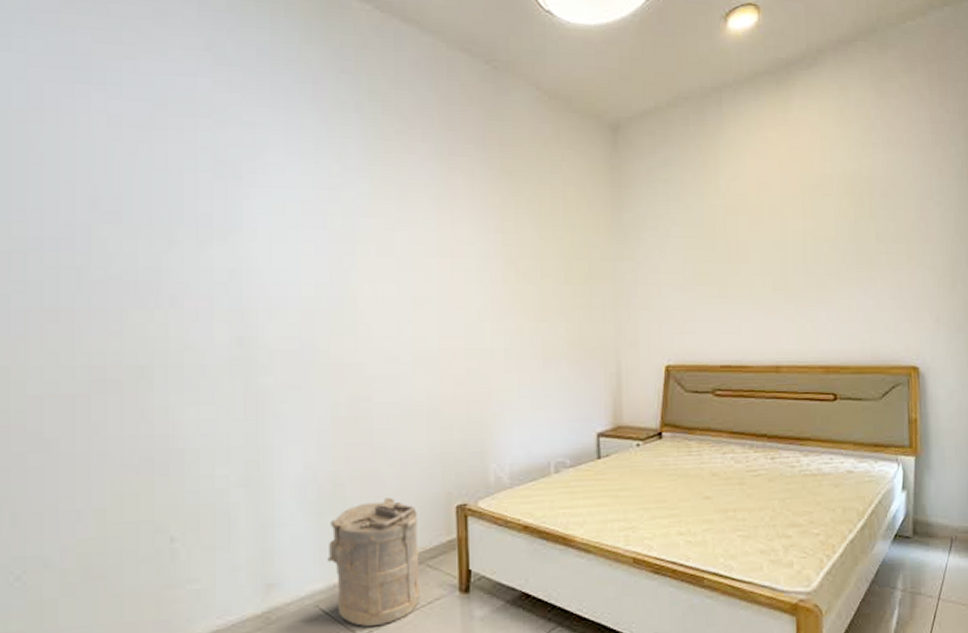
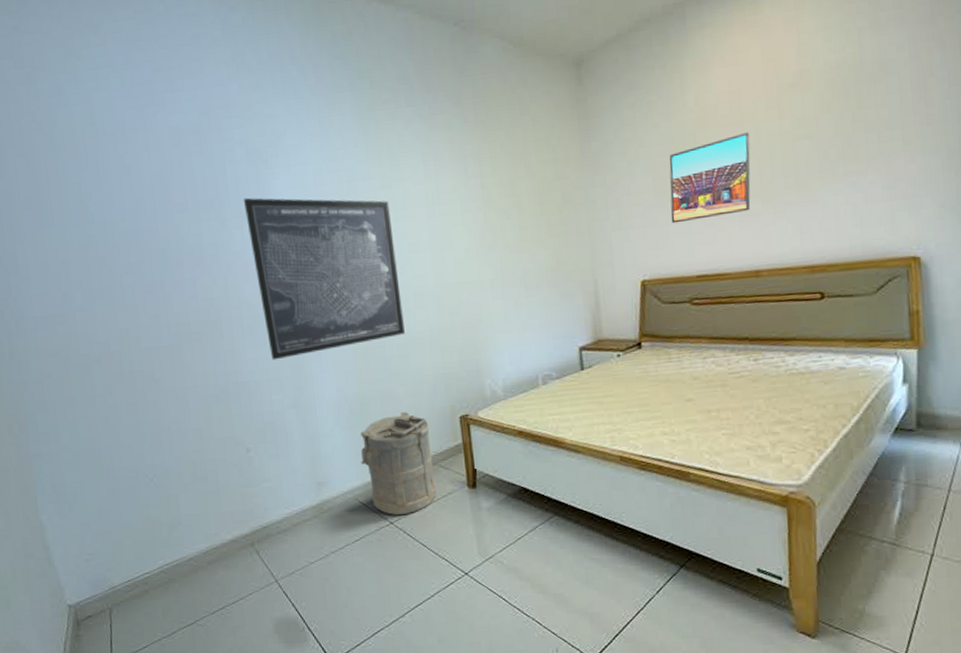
wall art: none [202,217,398,424] -> present [243,197,405,361]
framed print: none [698,226,776,309] -> present [669,132,751,224]

